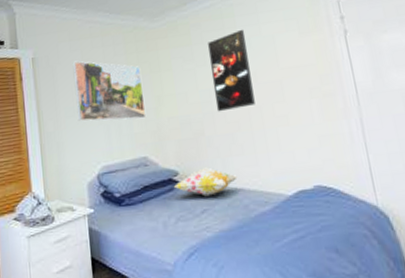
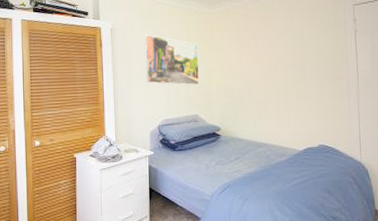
decorative pillow: present [173,167,238,197] -> none [216,126,264,148]
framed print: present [208,29,255,112] -> none [252,21,283,85]

